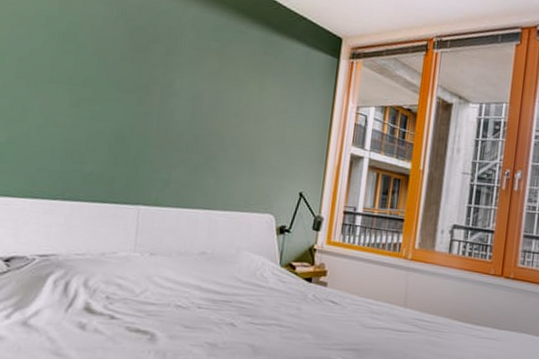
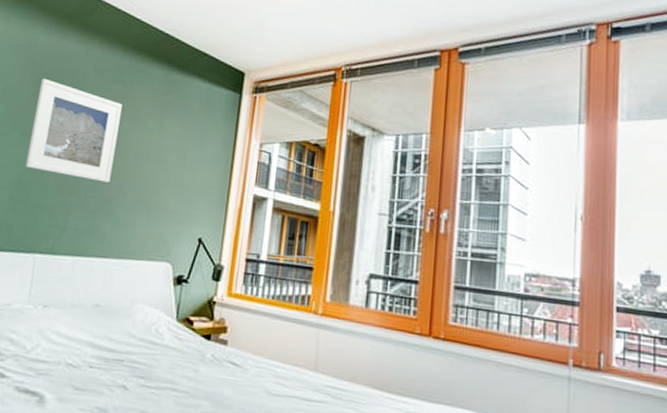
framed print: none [123,32,222,139] -> present [25,78,122,183]

